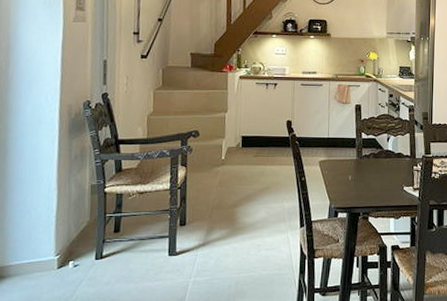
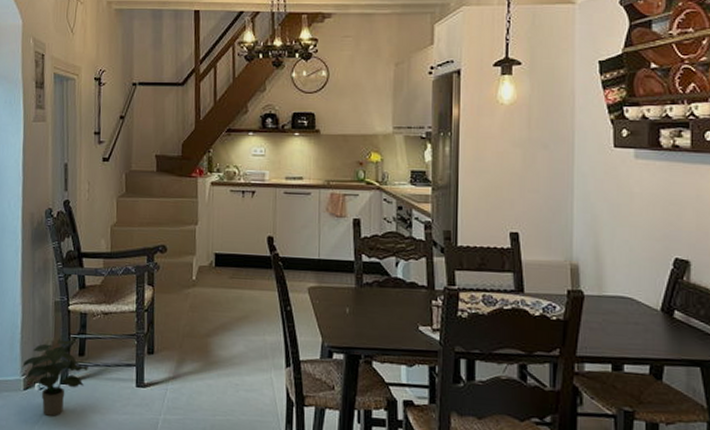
potted plant: none [56,219,123,290] -> present [22,339,88,416]

